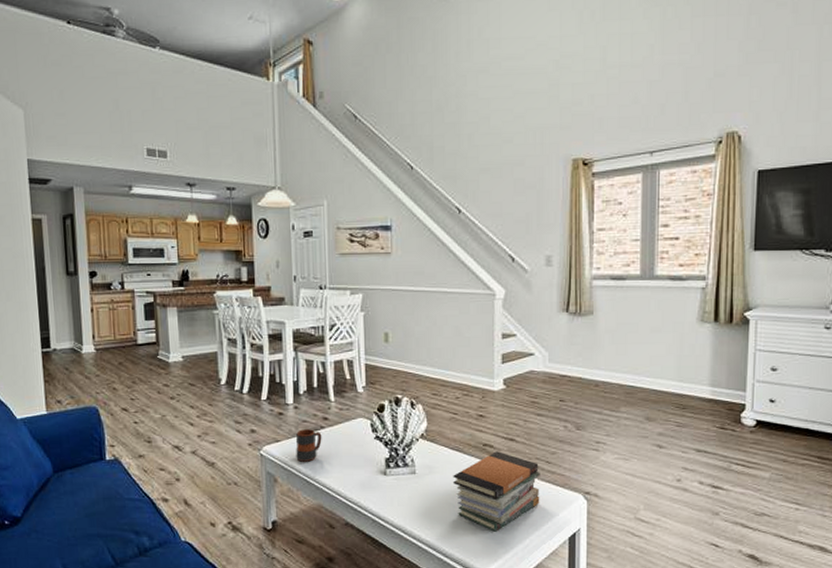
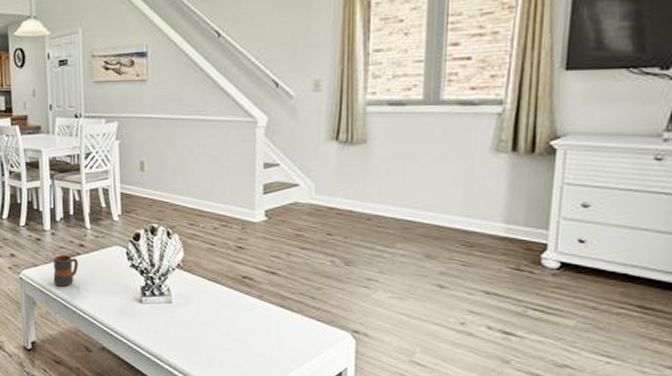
book stack: present [453,451,540,532] -> none [210,284,304,366]

